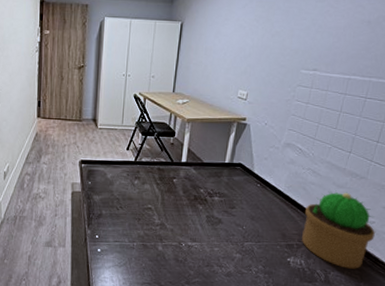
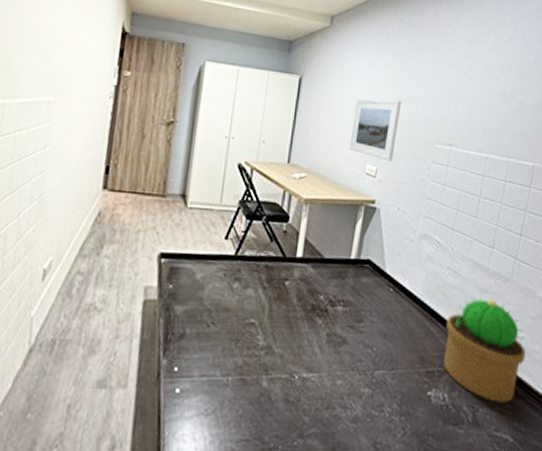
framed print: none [223,35,271,87] -> present [349,98,402,162]

